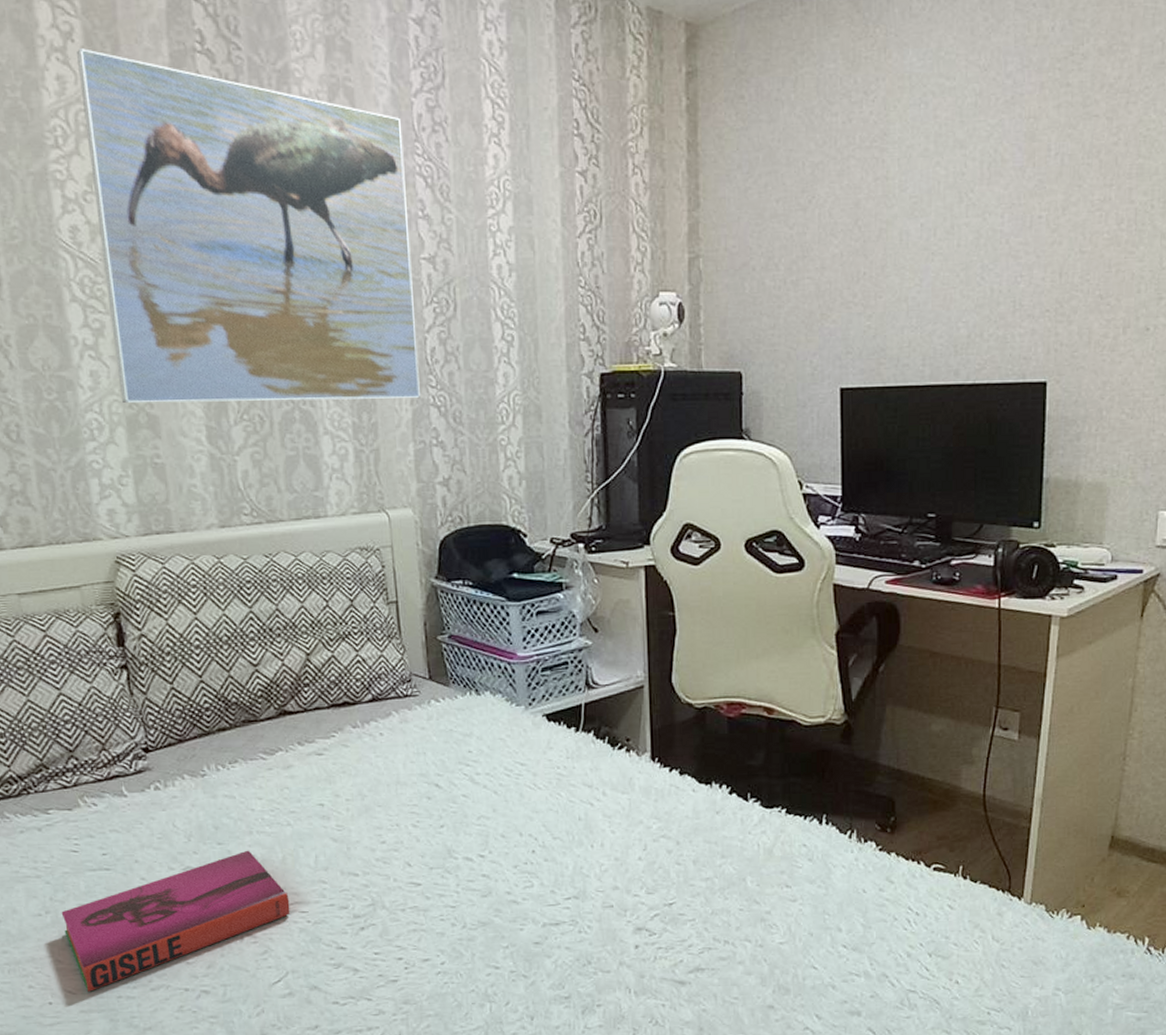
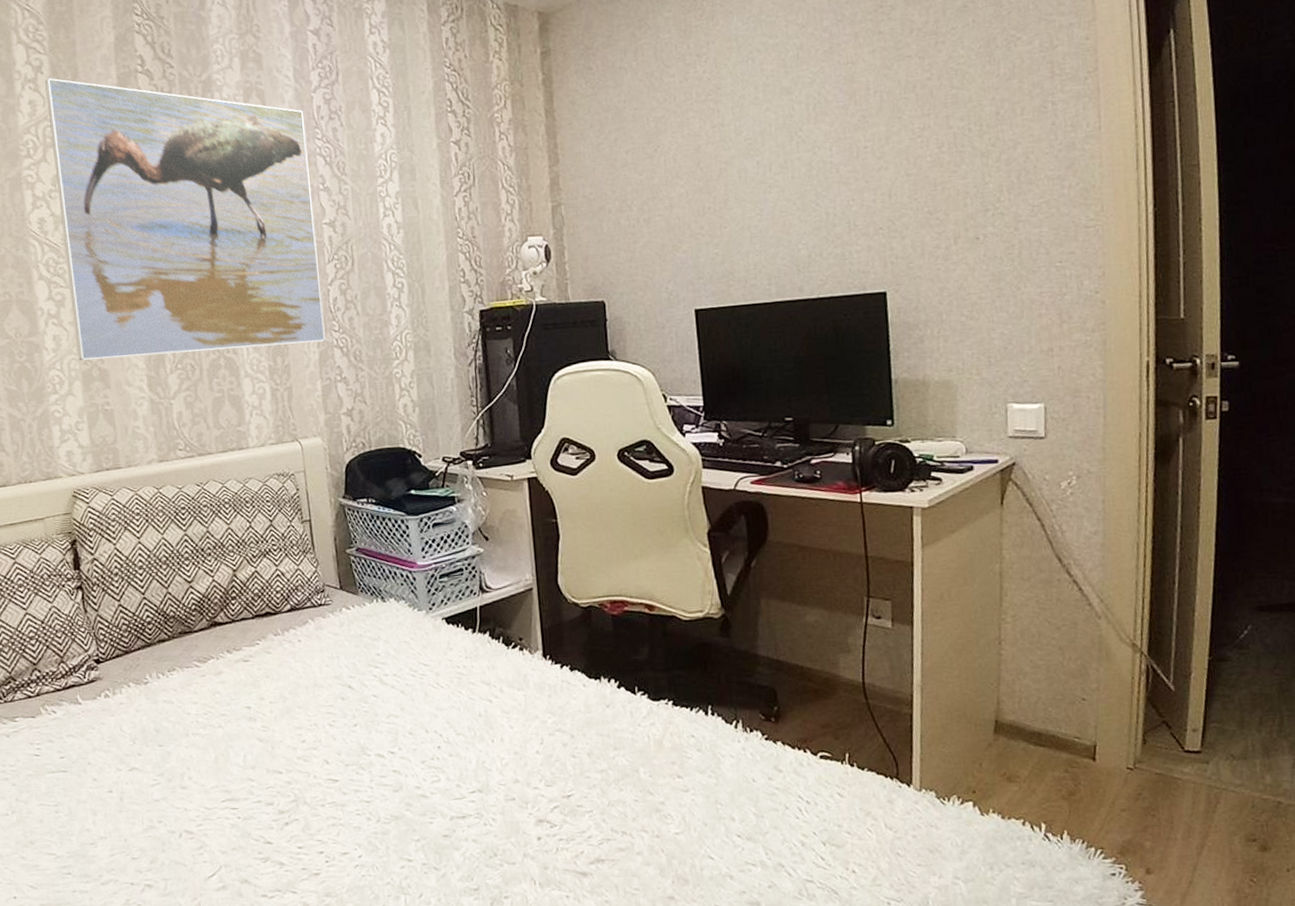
hardback book: present [61,850,290,992] -> none [25,751,223,886]

